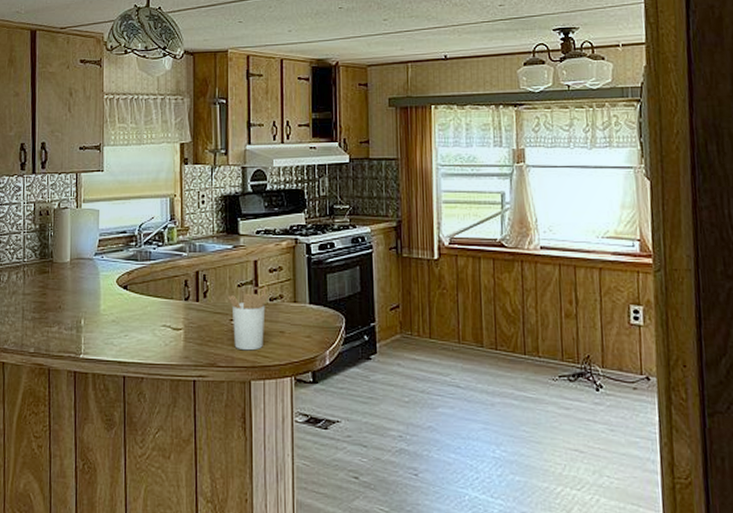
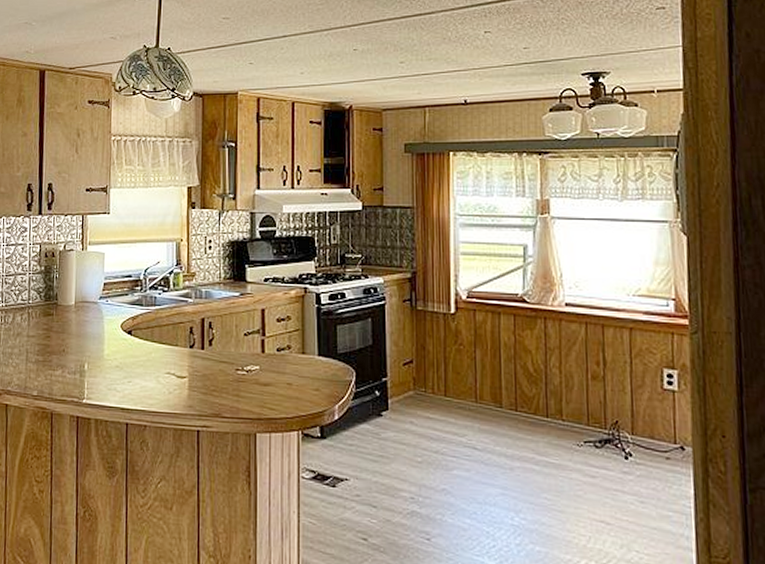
utensil holder: present [227,286,269,351] -> none [233,335,277,402]

